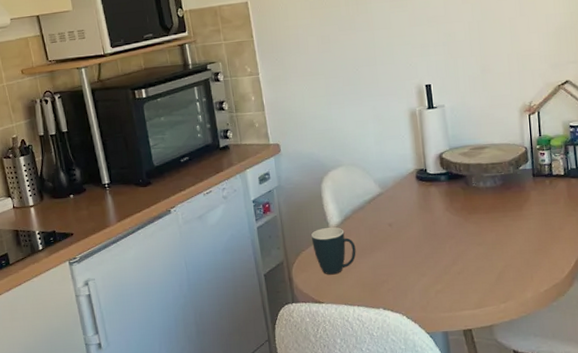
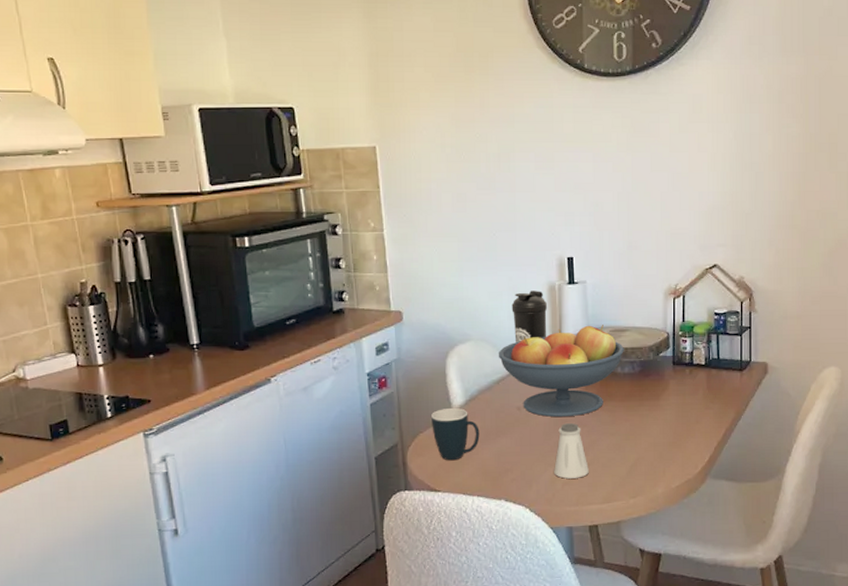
fruit bowl: none [368,144,485,231] -> present [499,325,624,418]
water bottle: none [377,117,412,166] -> present [511,291,547,344]
saltshaker: none [426,236,460,287] -> present [554,423,589,479]

